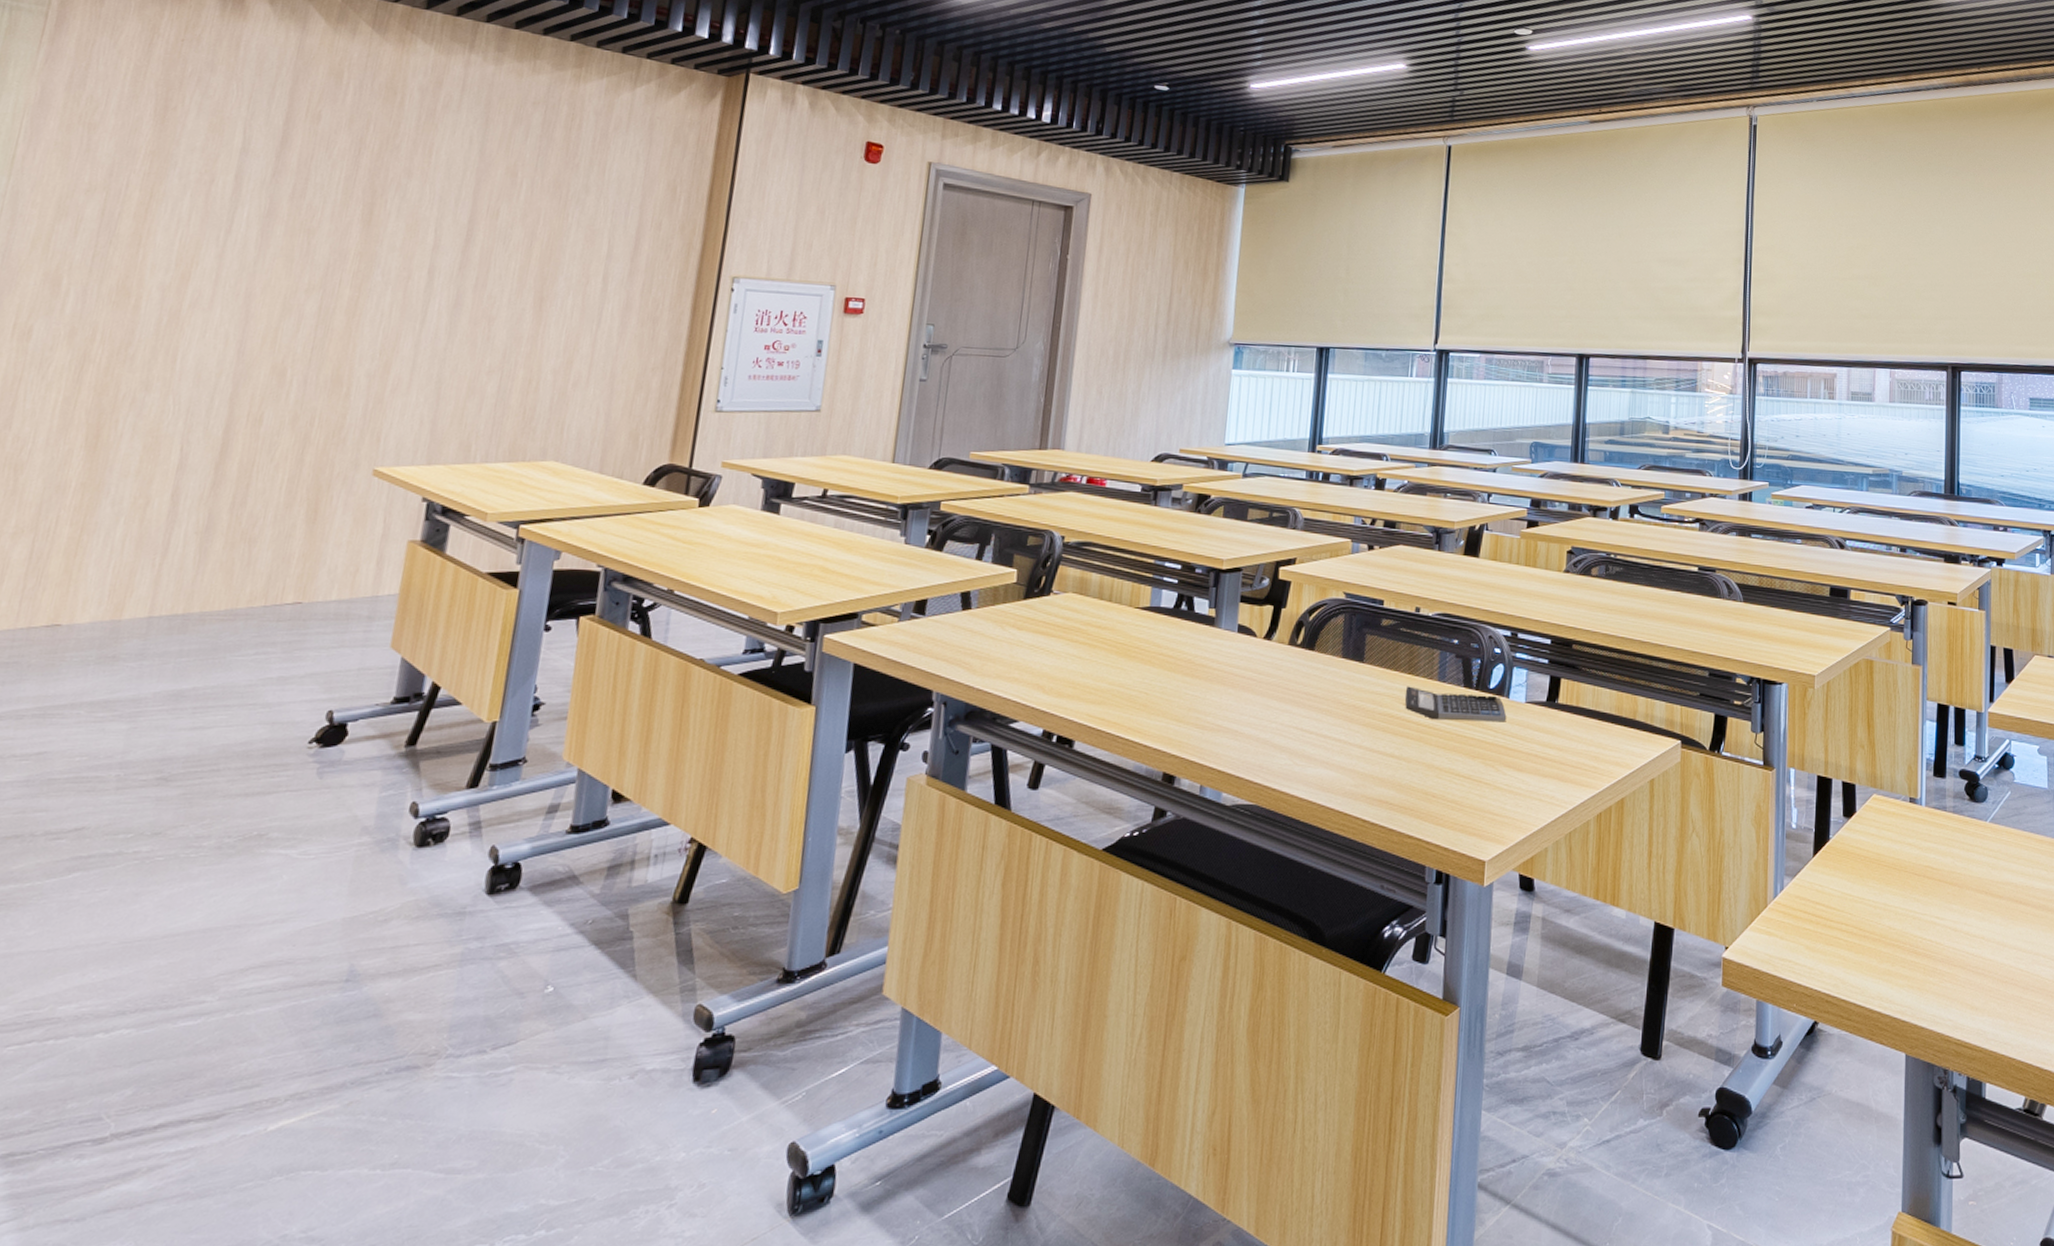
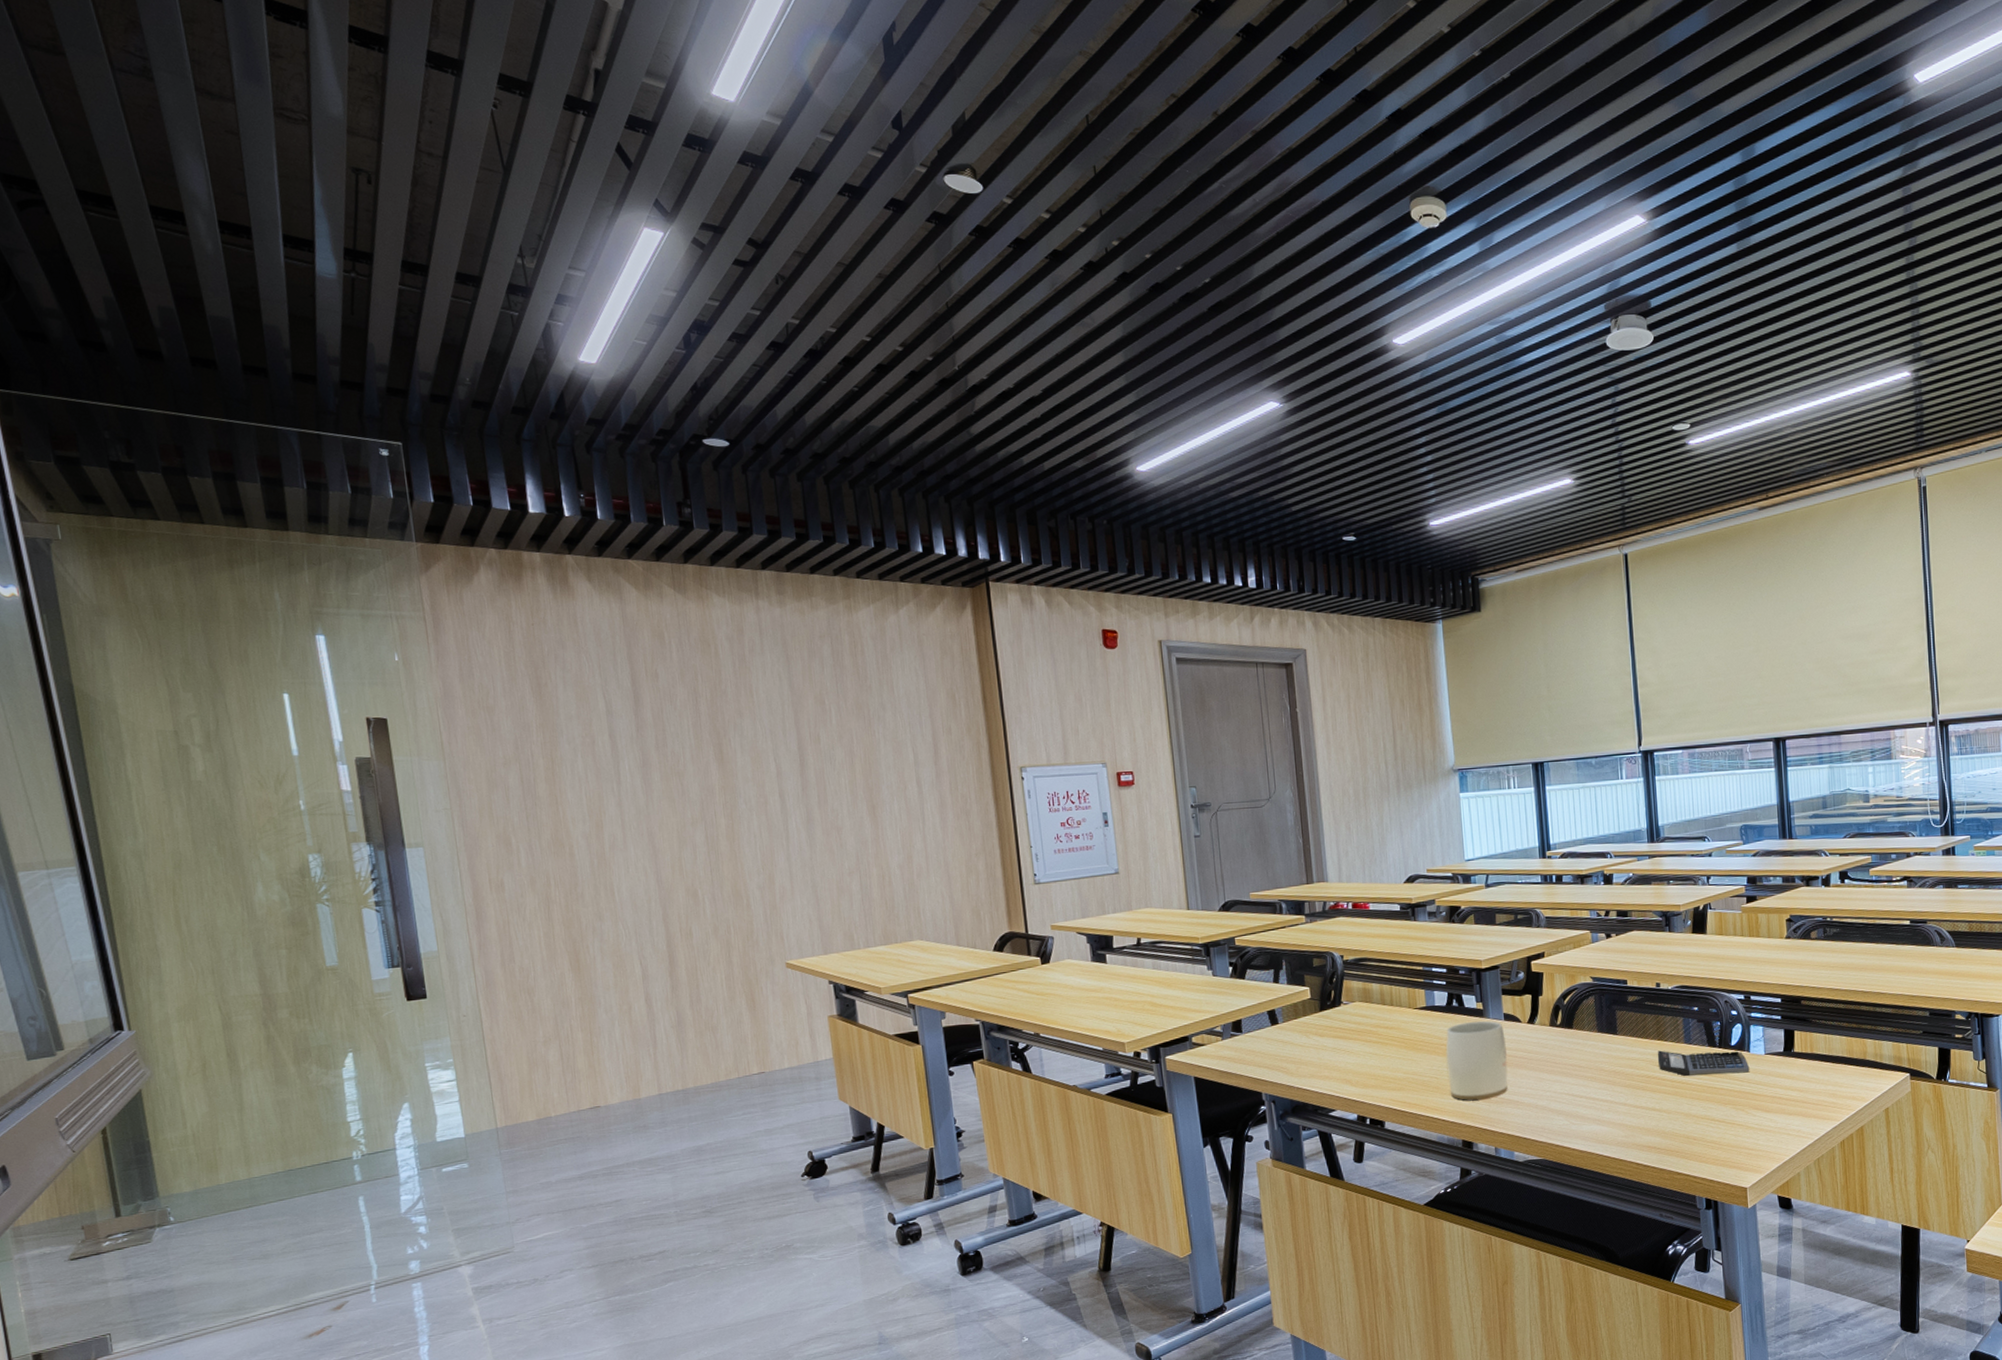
mug: none [1159,630,1235,724] -> present [1445,1020,1508,1100]

